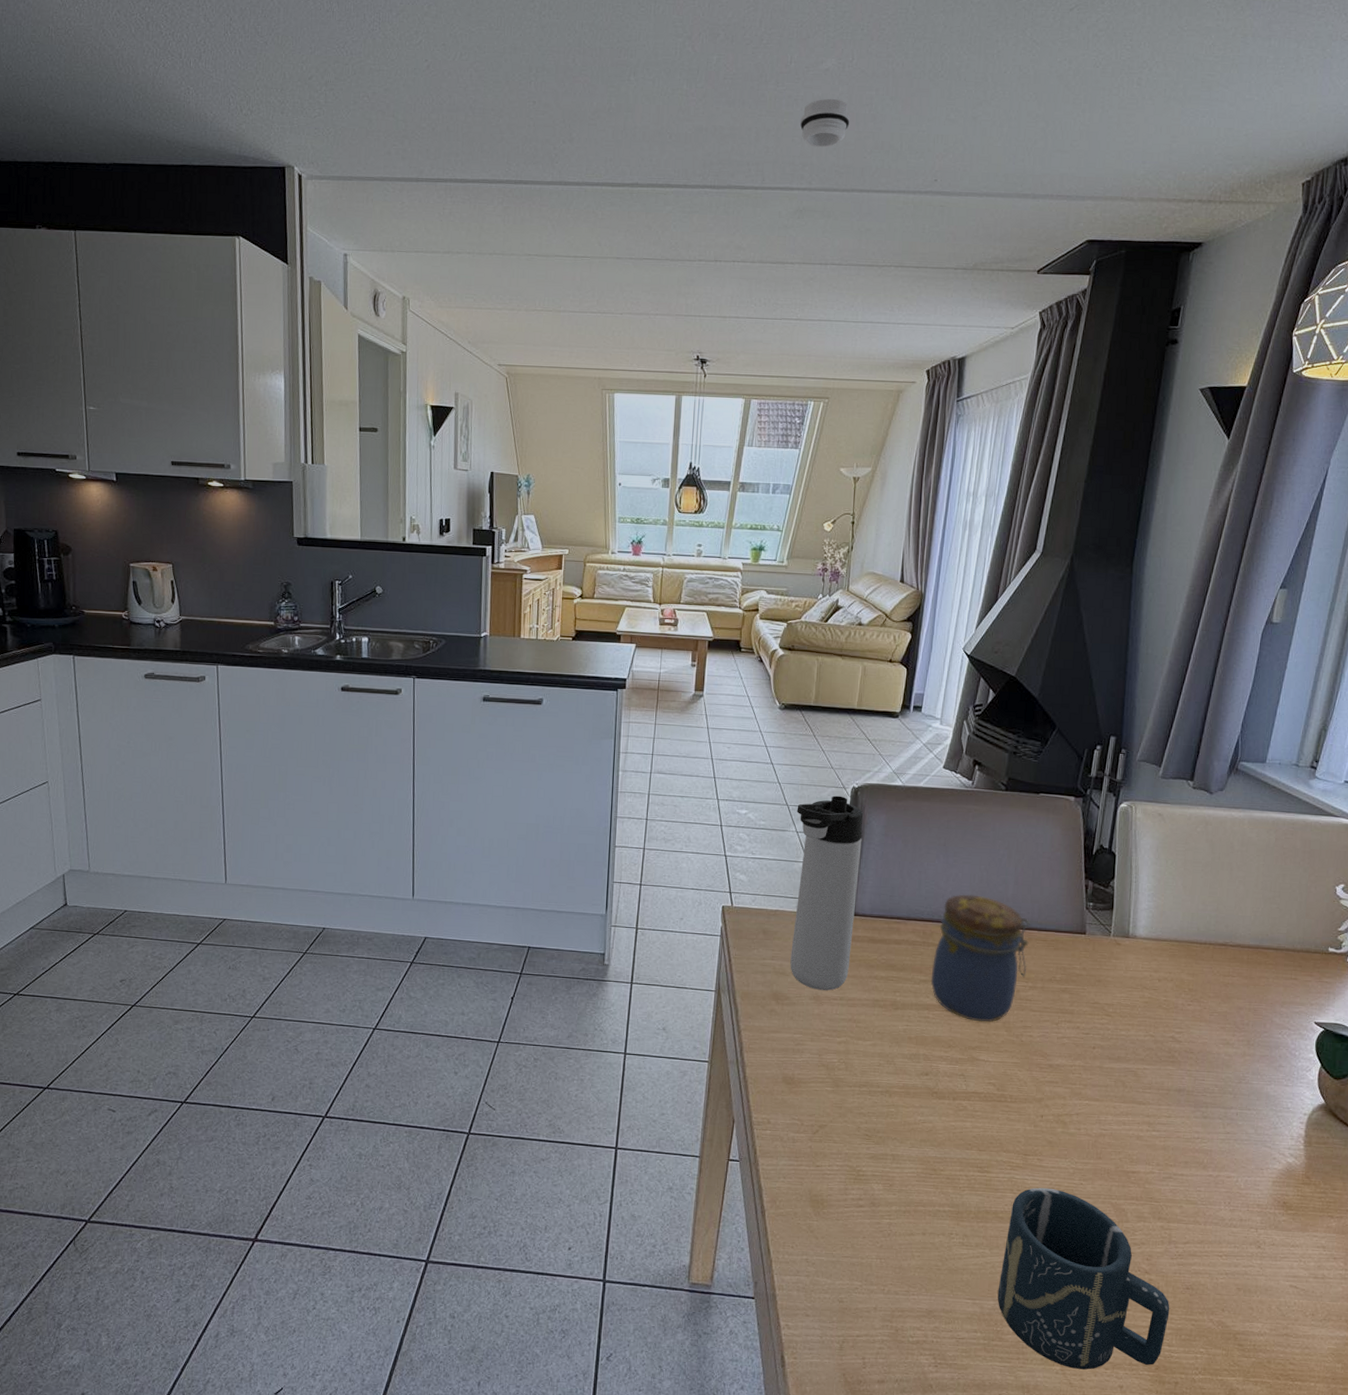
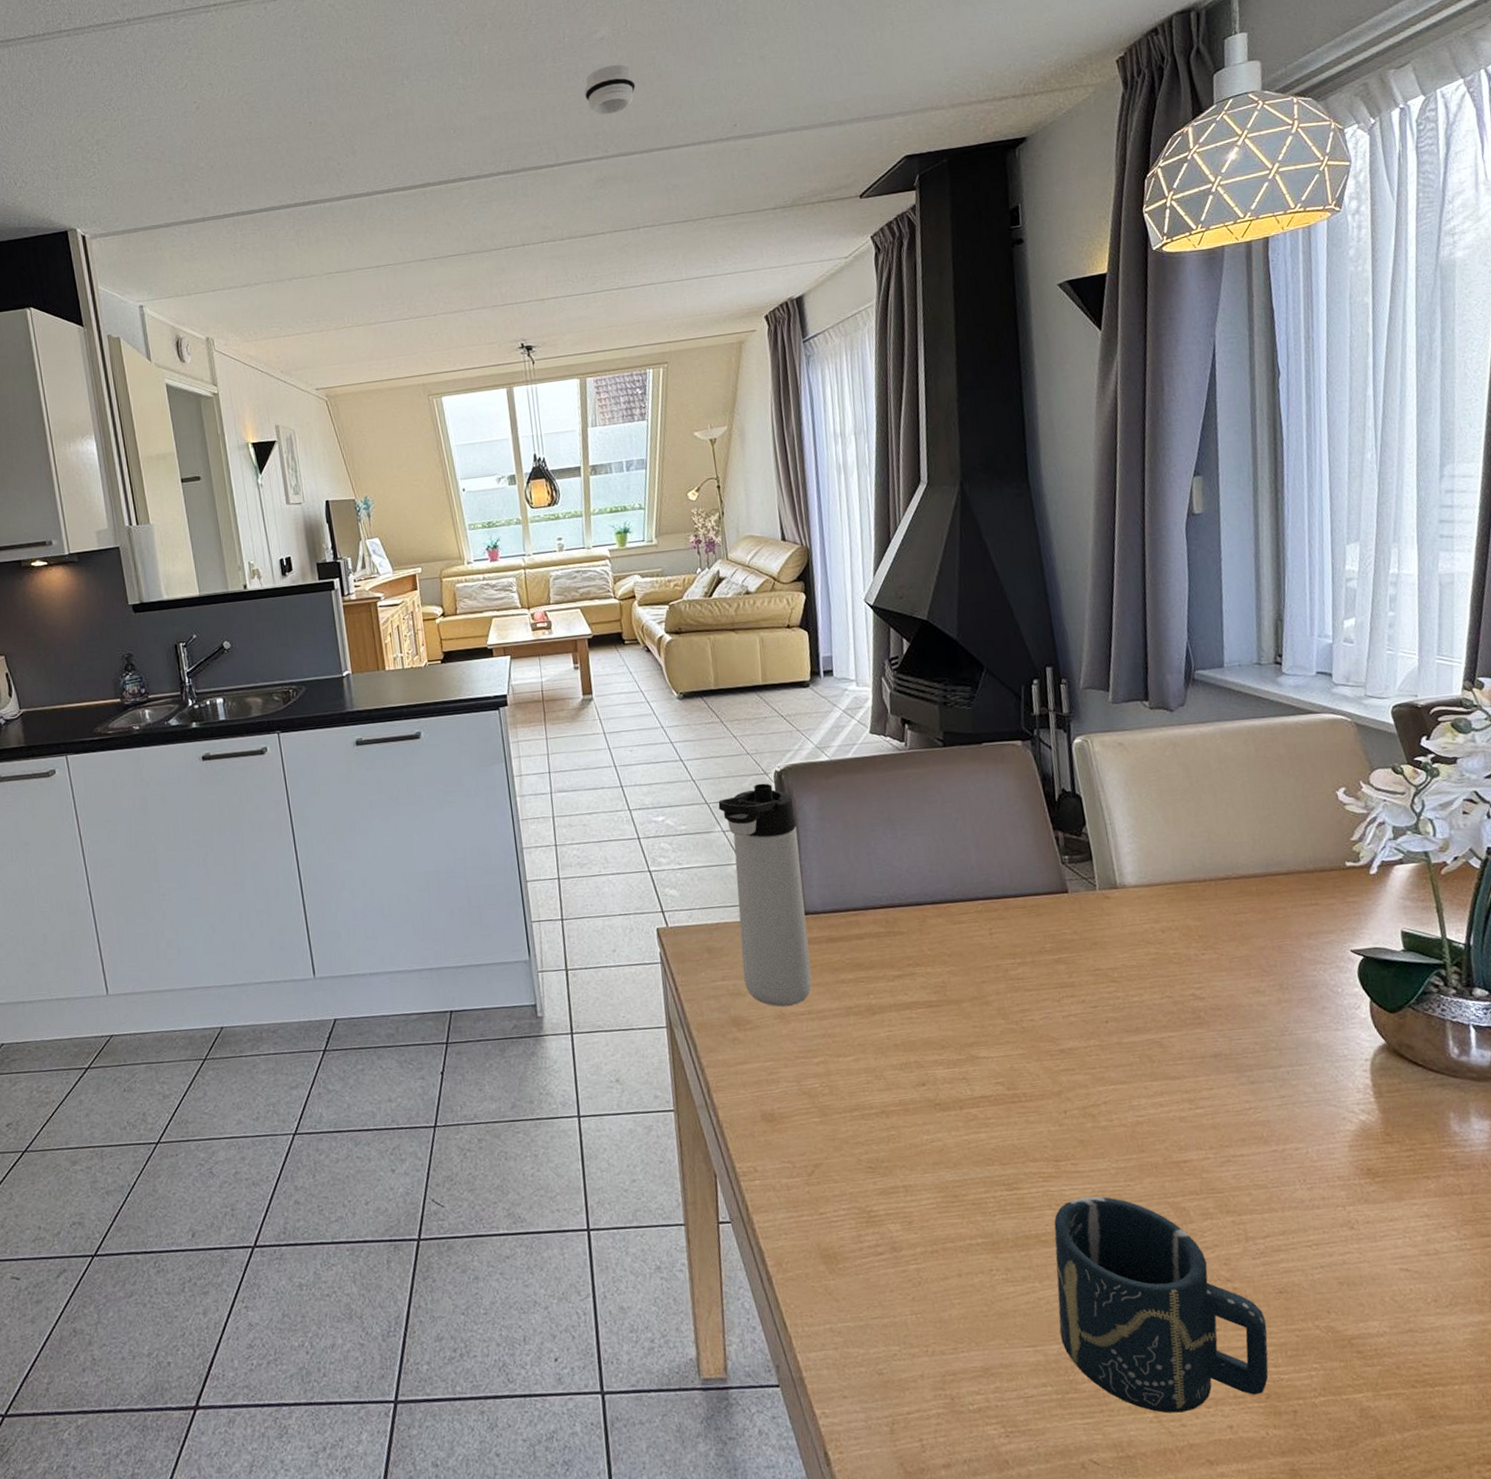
jar: present [930,894,1031,1023] -> none [902,868,1011,1014]

